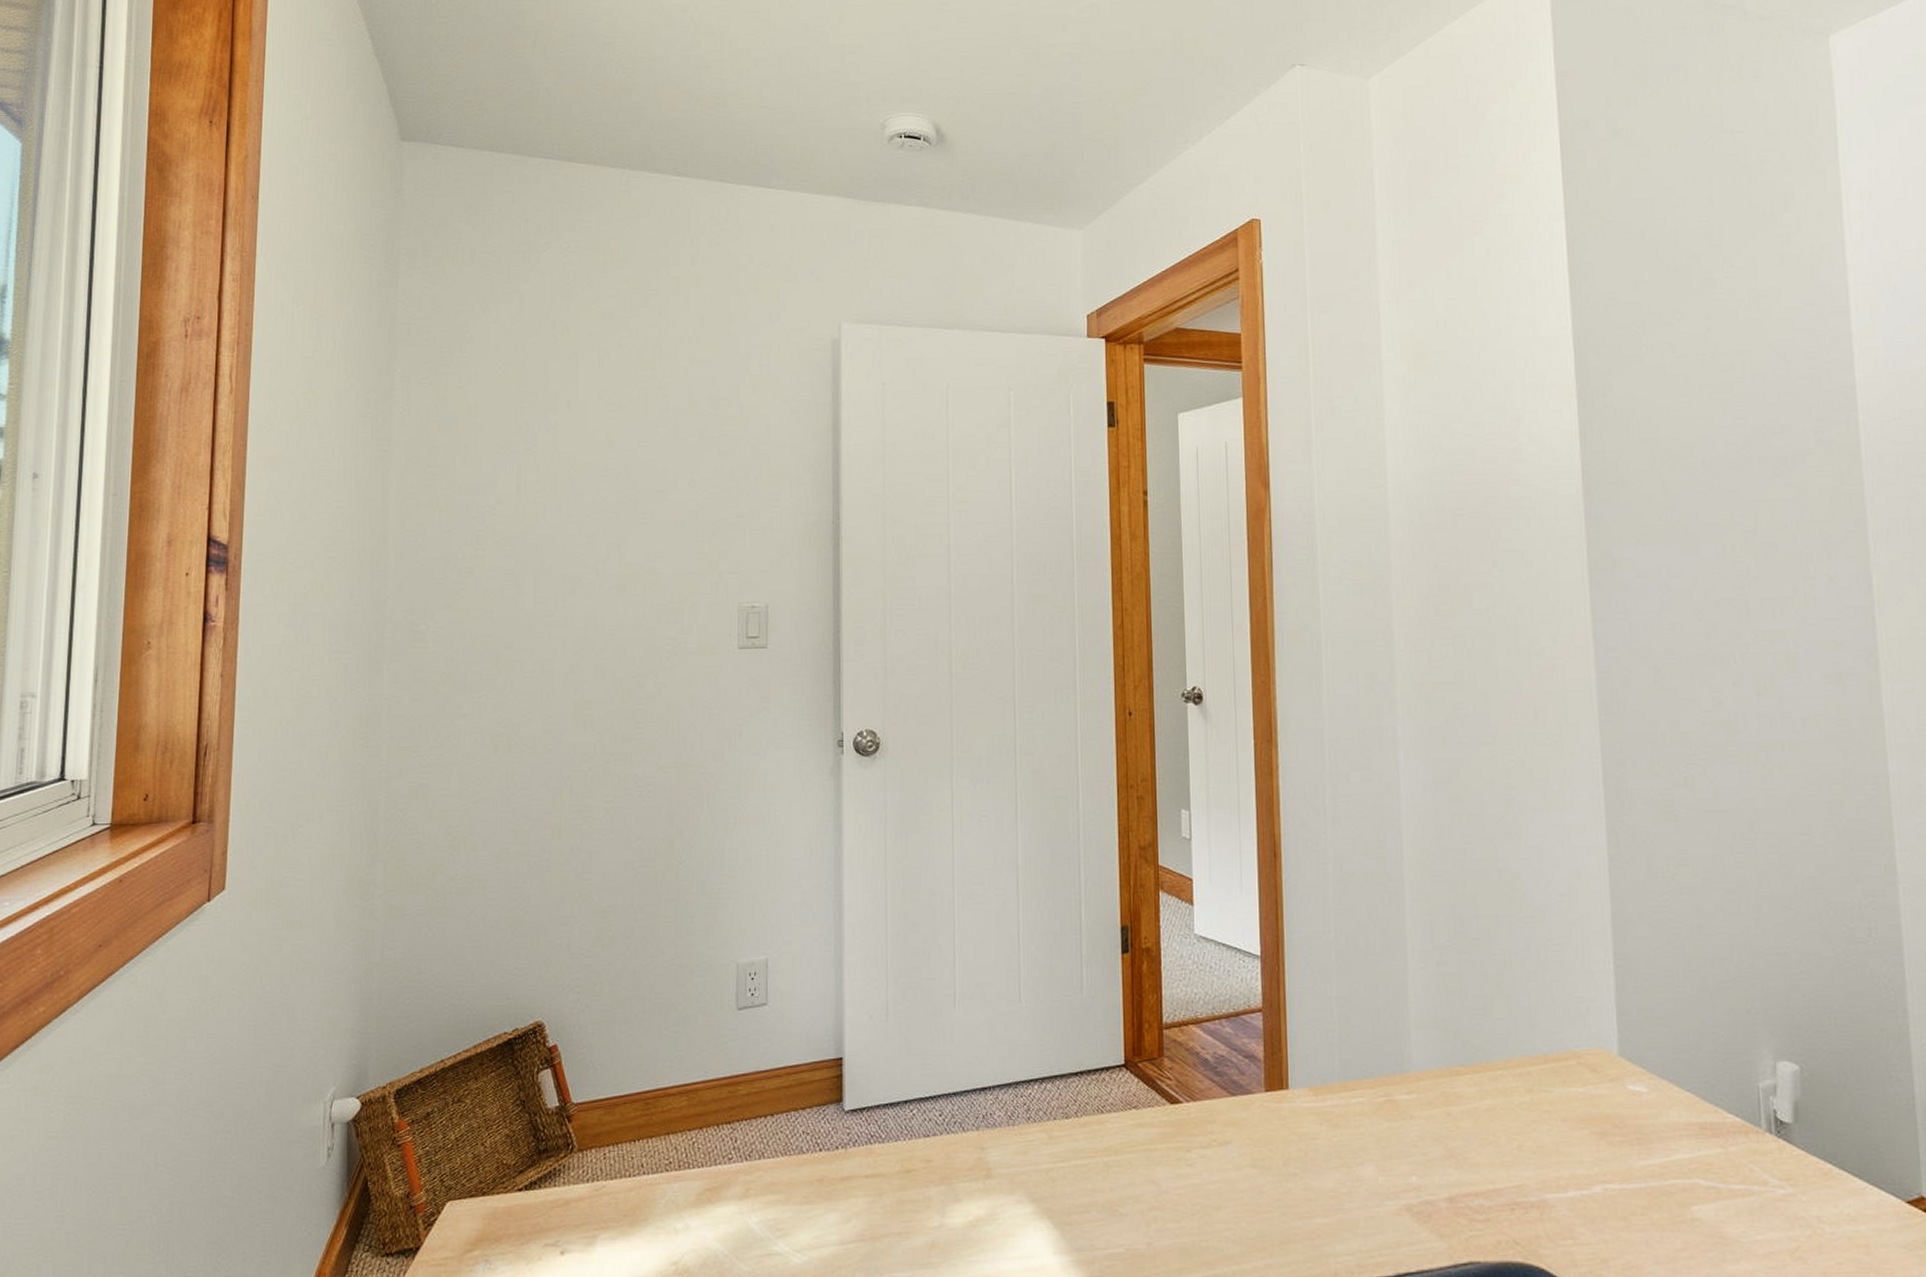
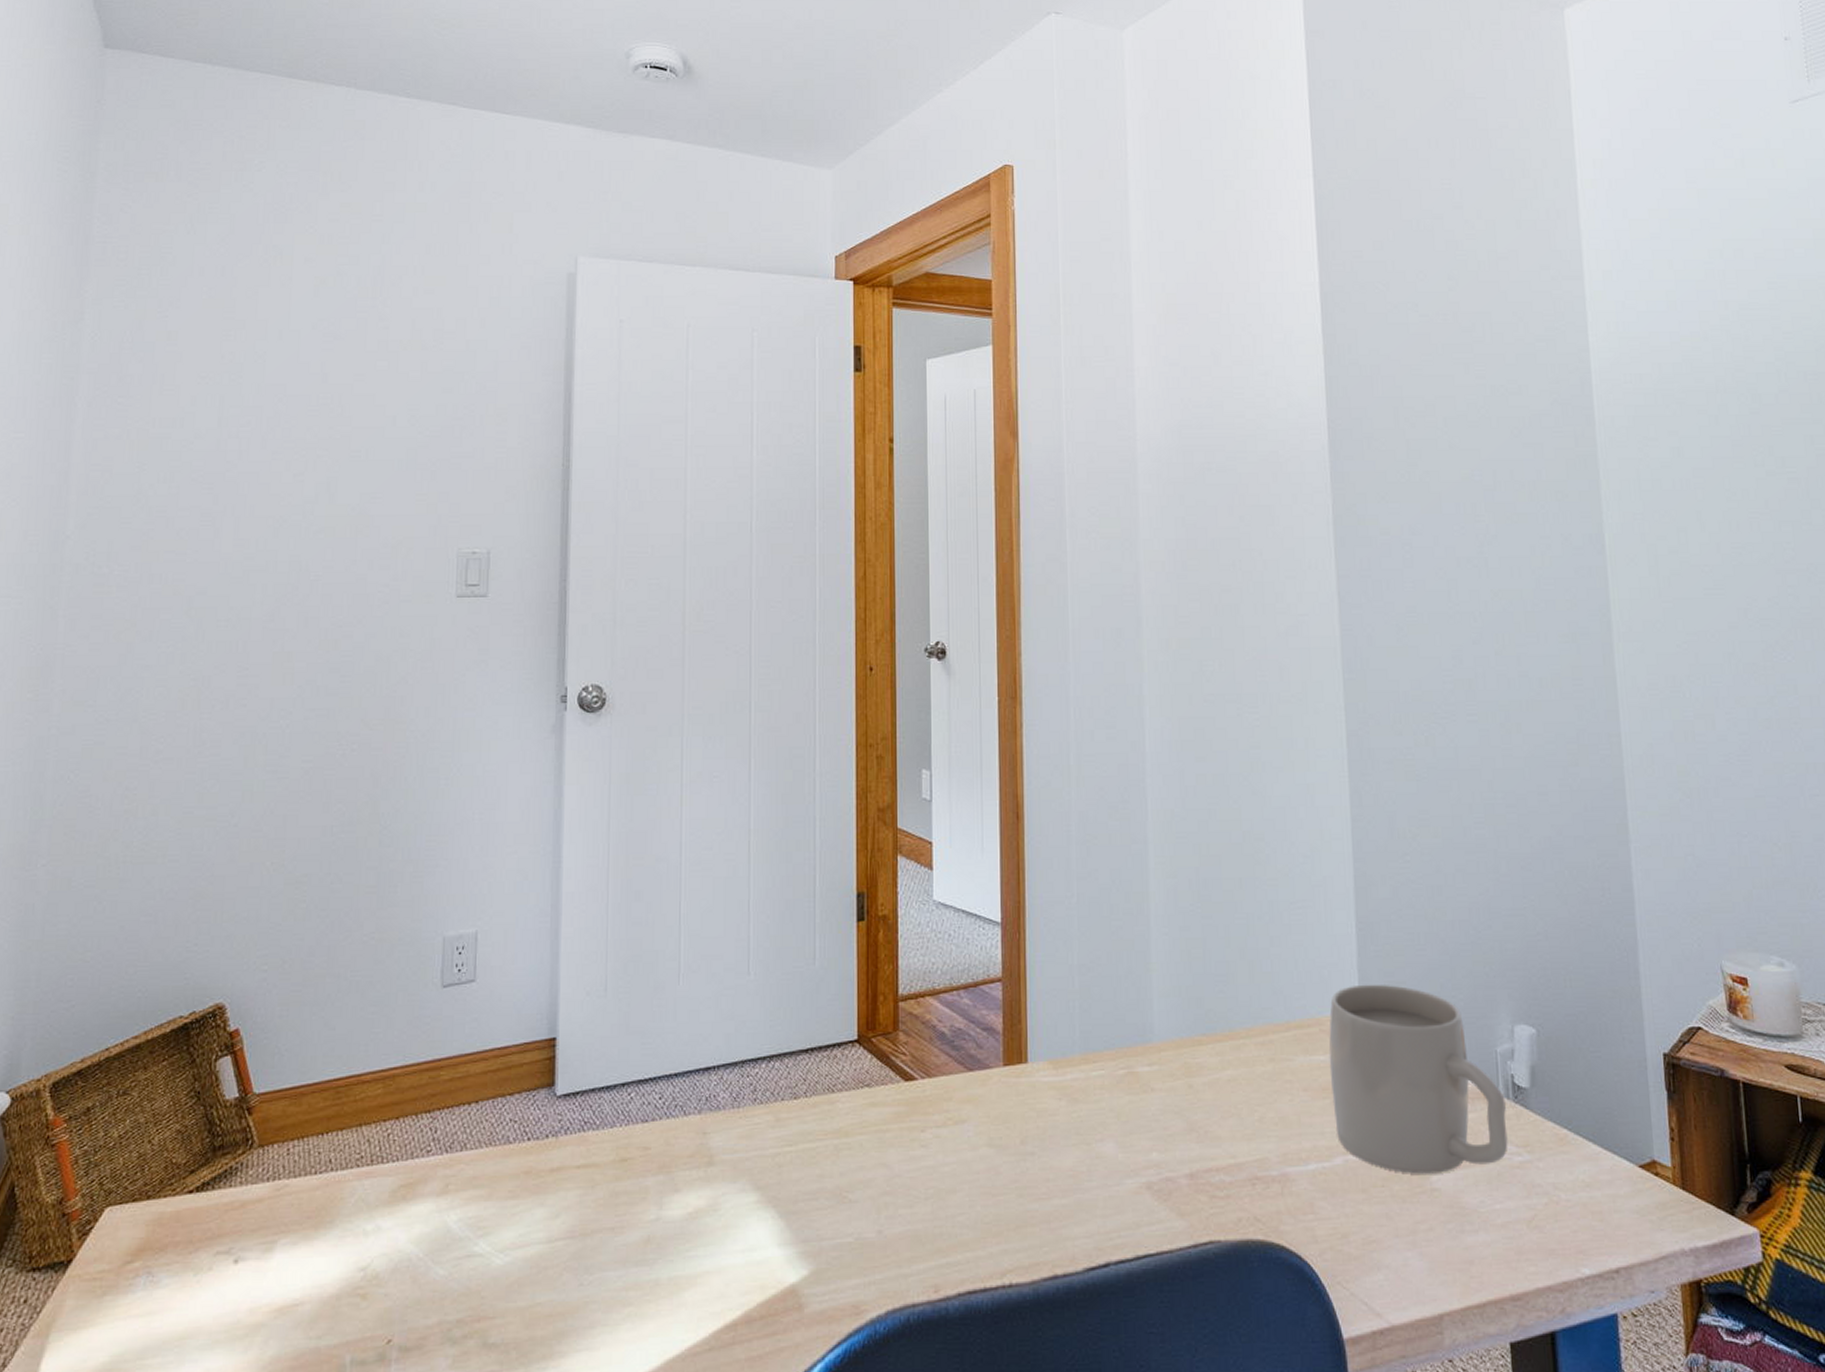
mug: none [1587,1019,1771,1204] -> present [1328,984,1508,1174]

